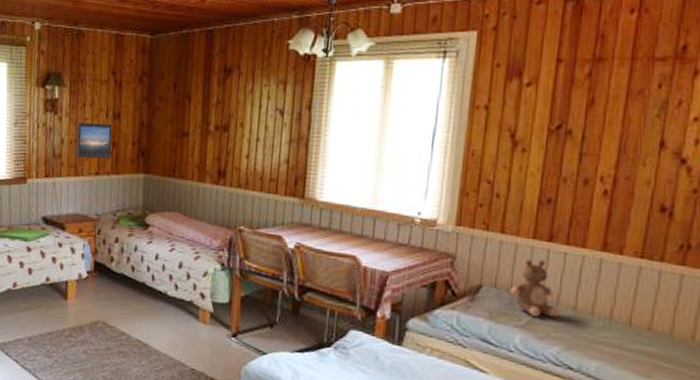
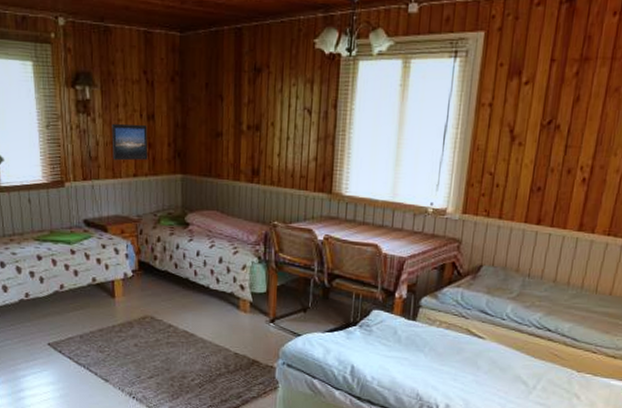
teddy bear: present [510,259,560,318] -> none [505,240,543,290]

